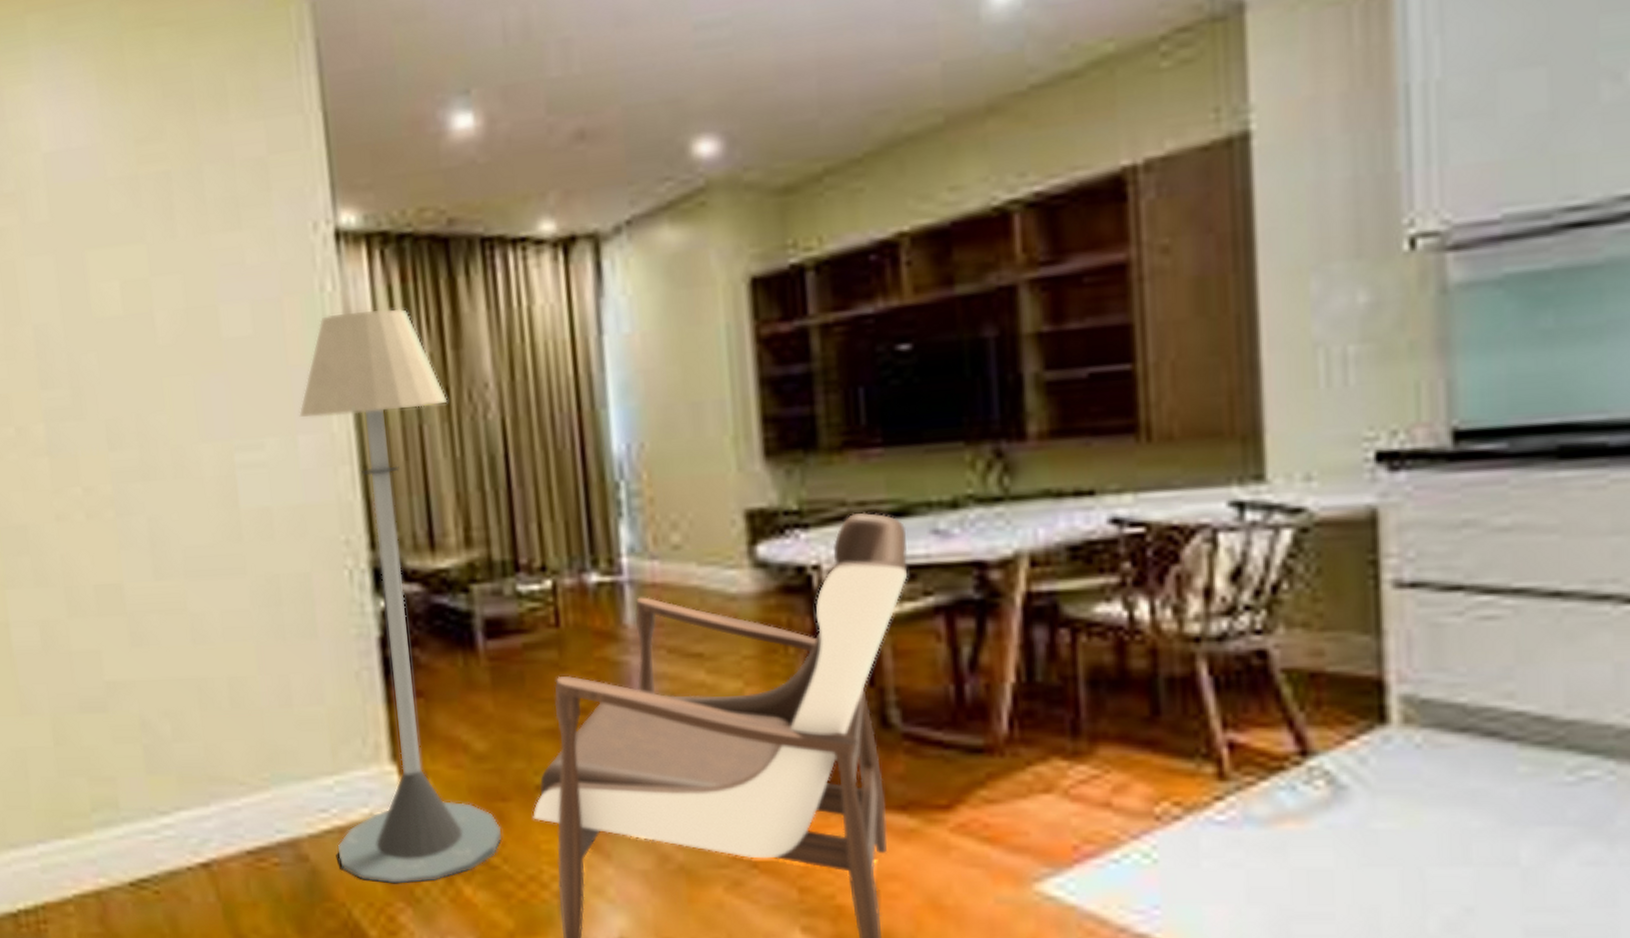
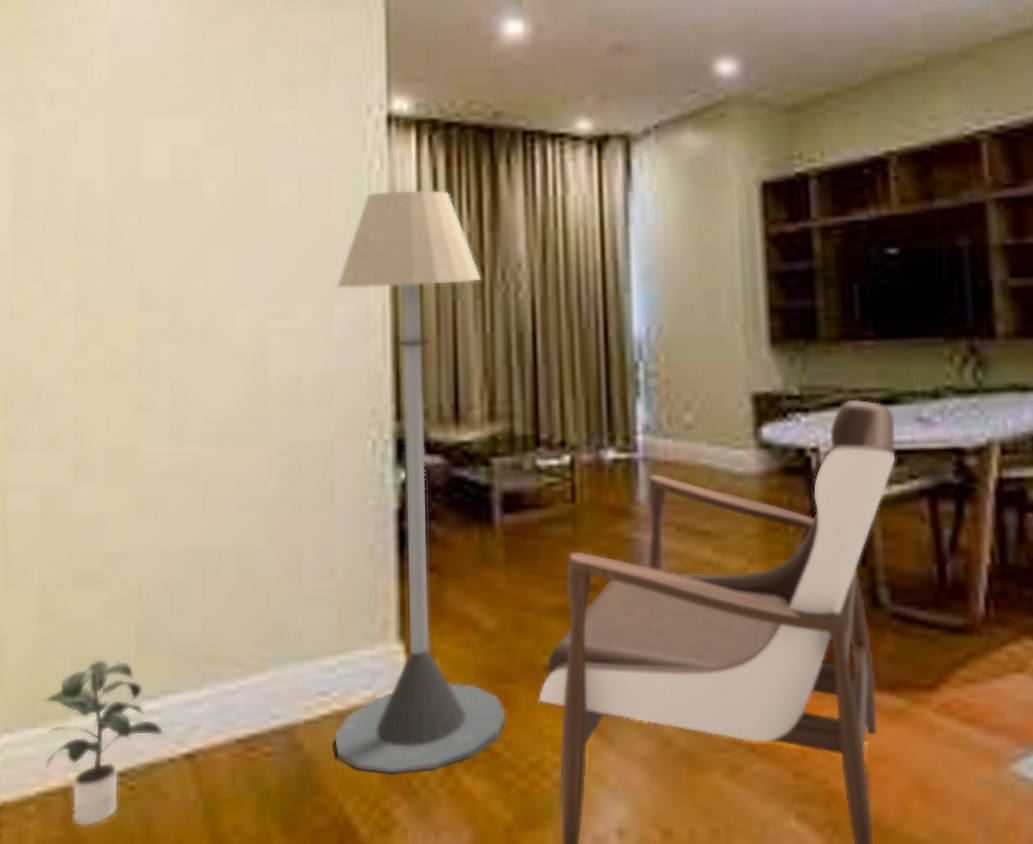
potted plant: none [70,779,180,925] -> present [45,659,164,827]

